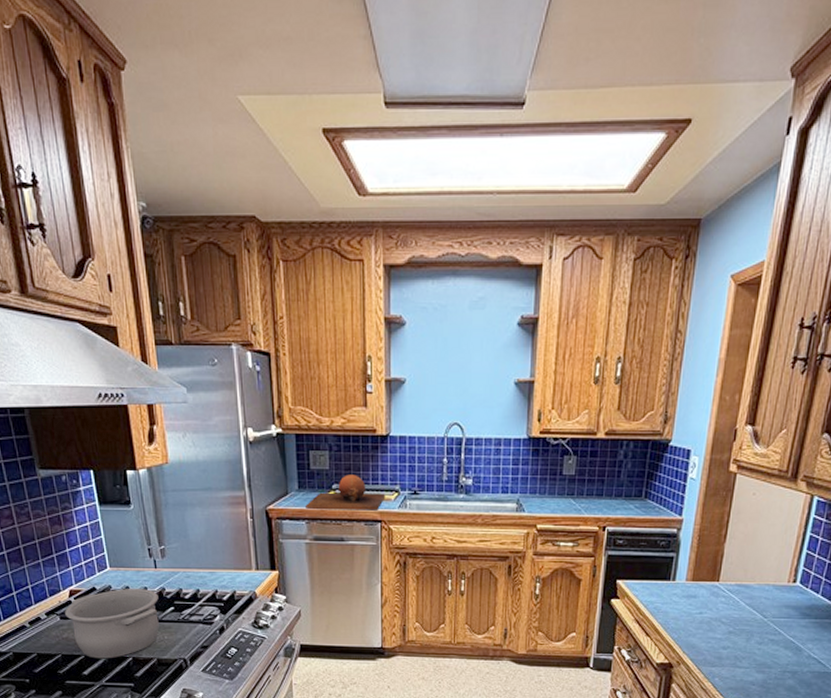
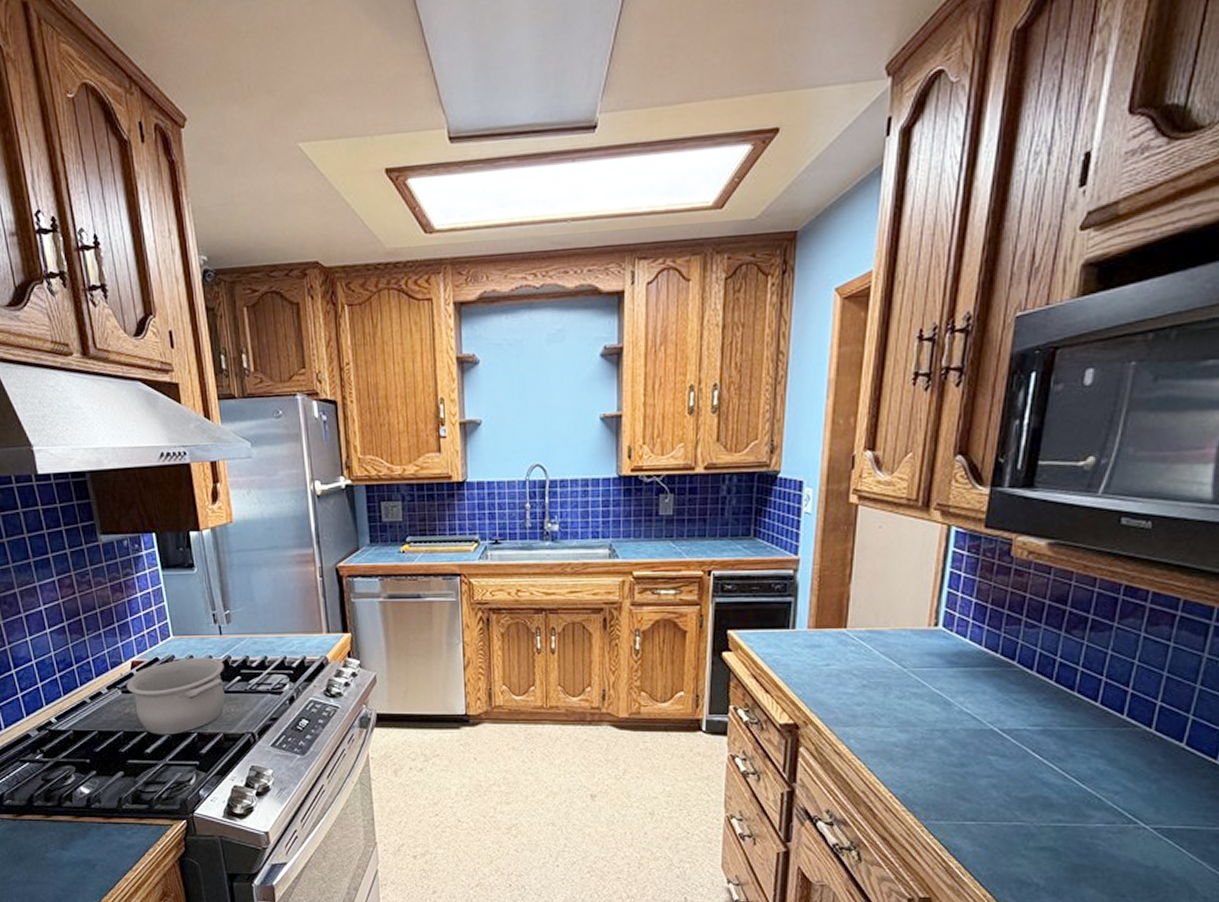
chopping board: present [306,474,386,511] -> none [378,525,464,565]

